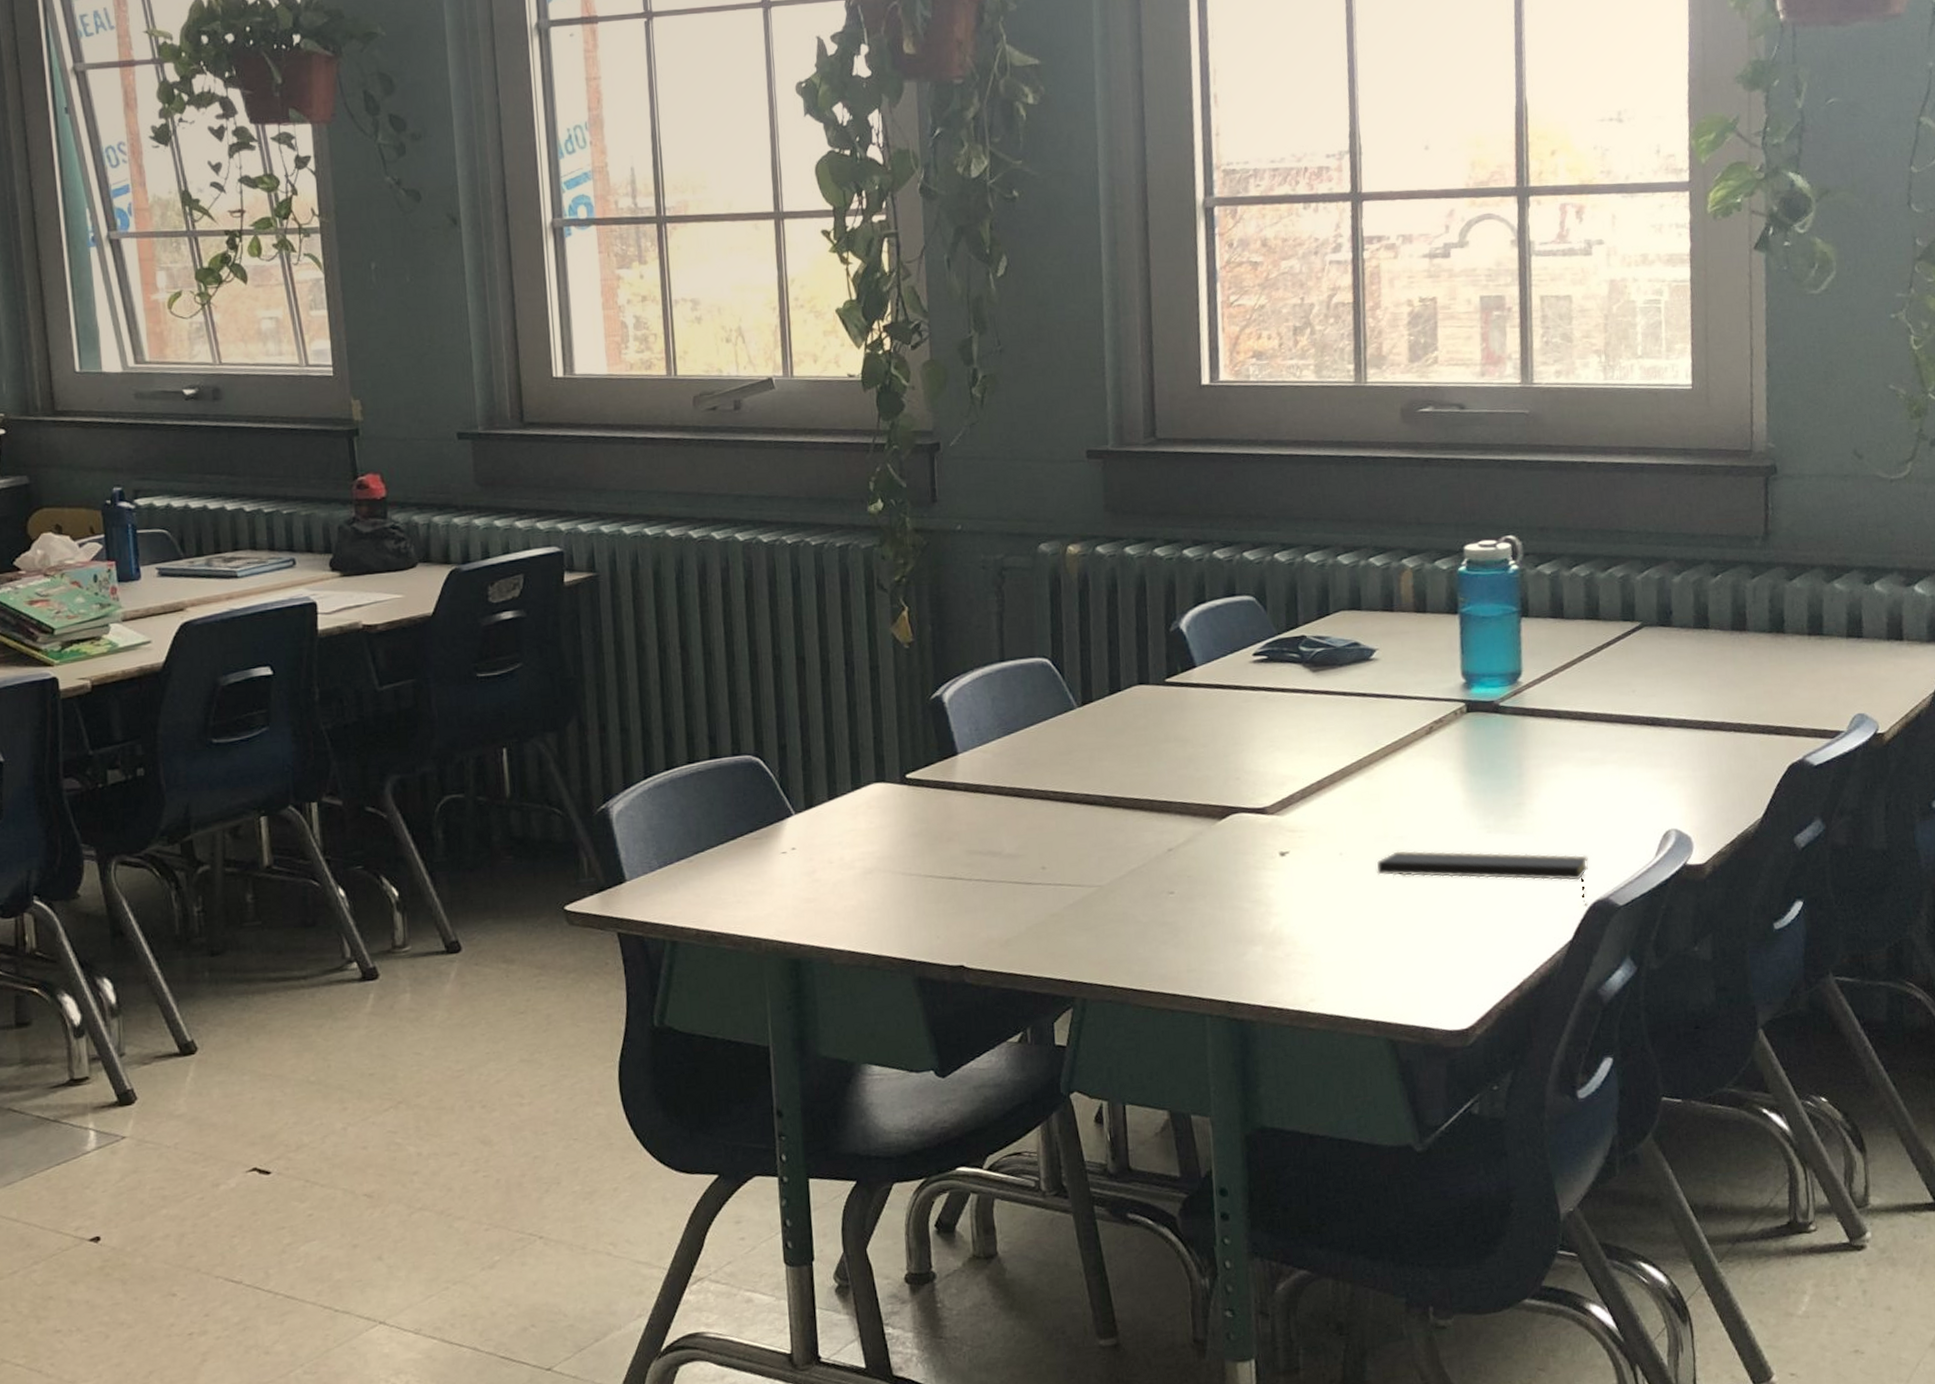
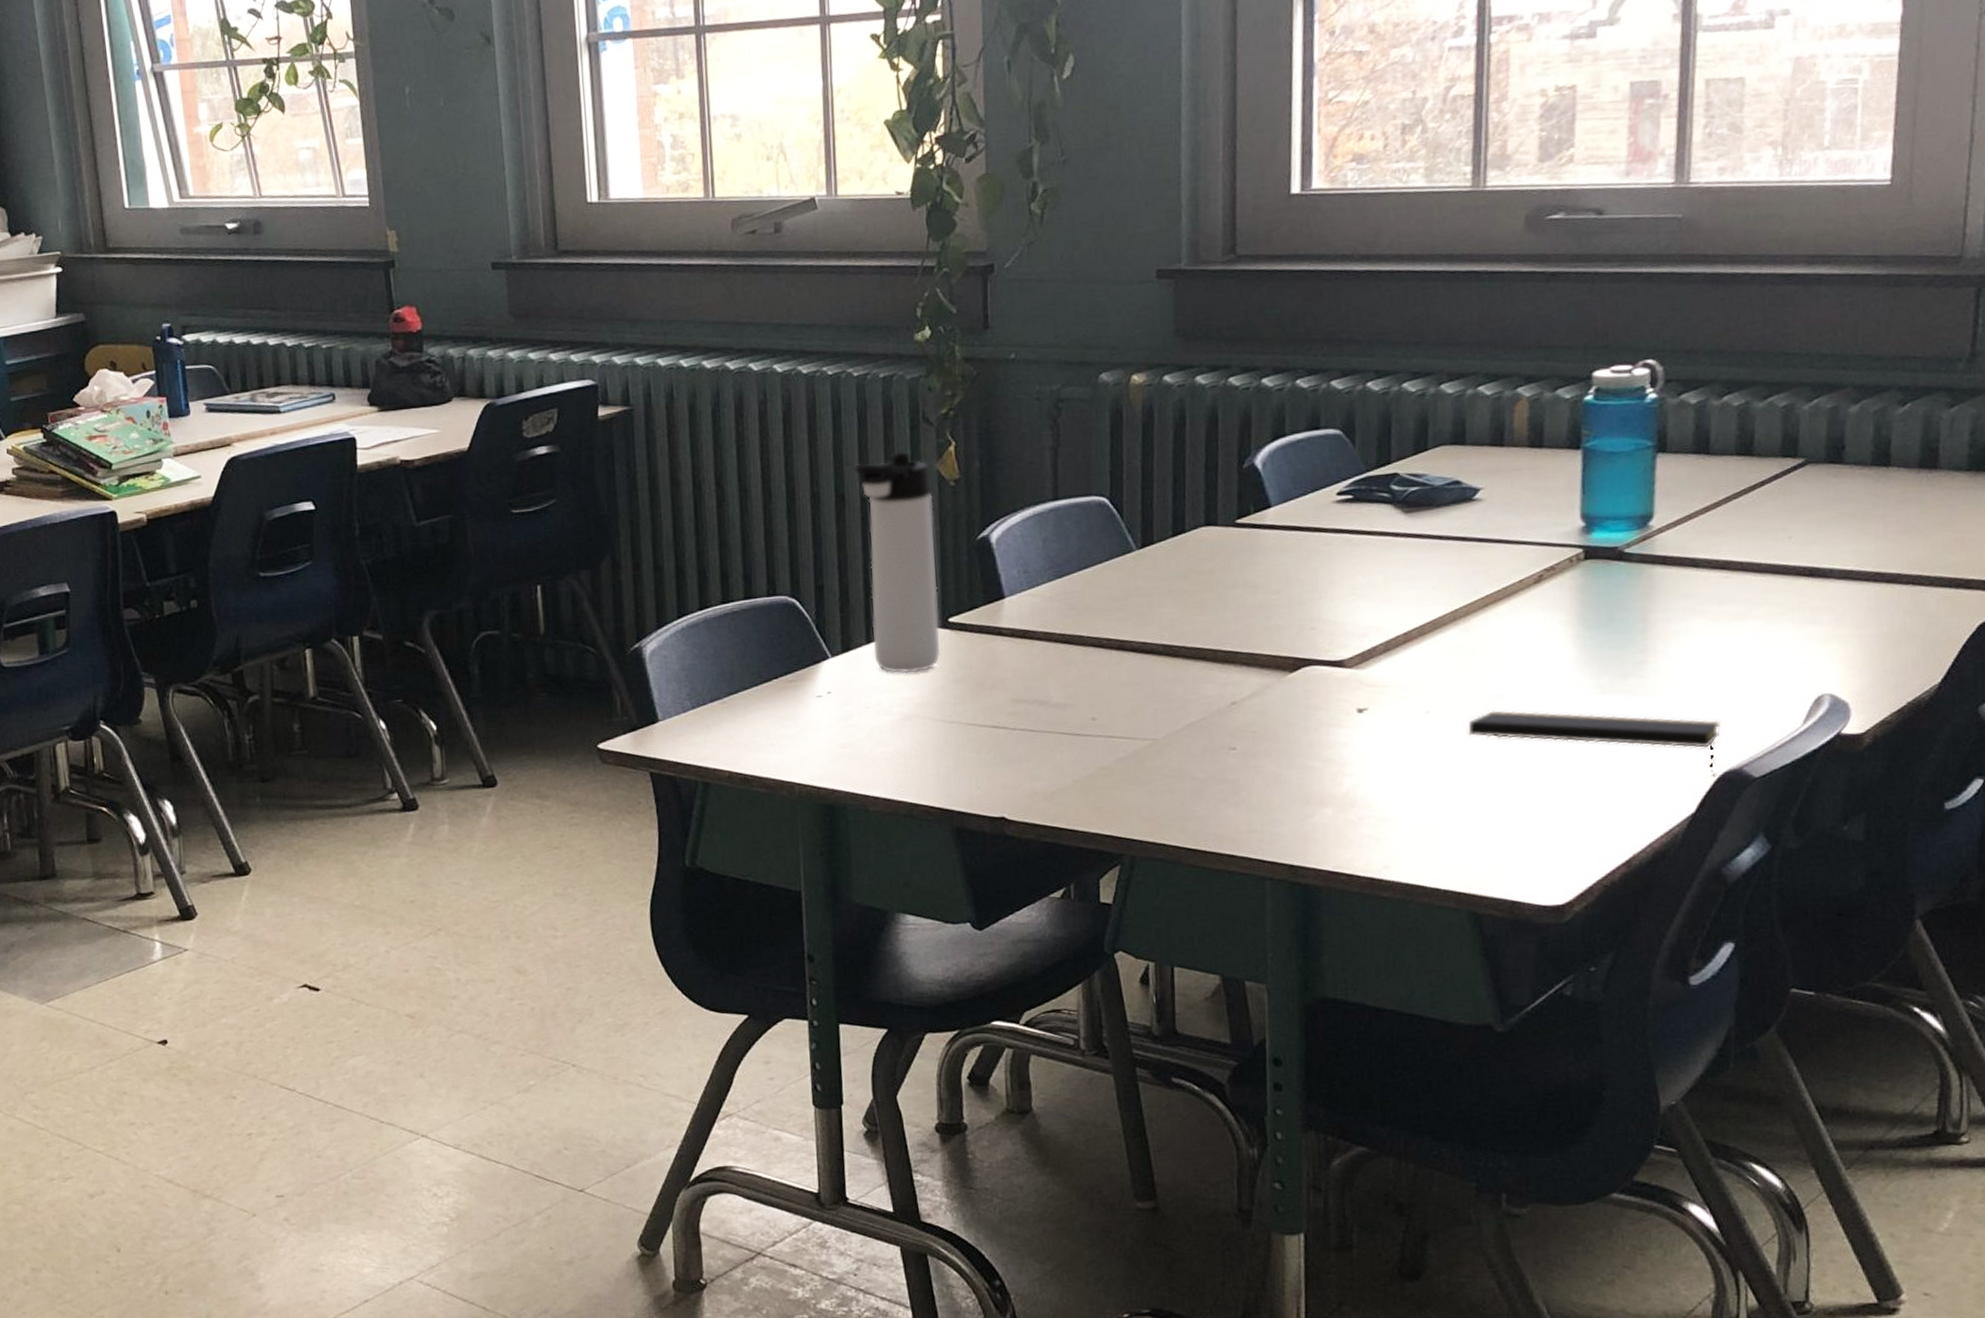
thermos bottle: none [814,617,900,829] -> present [854,452,941,674]

